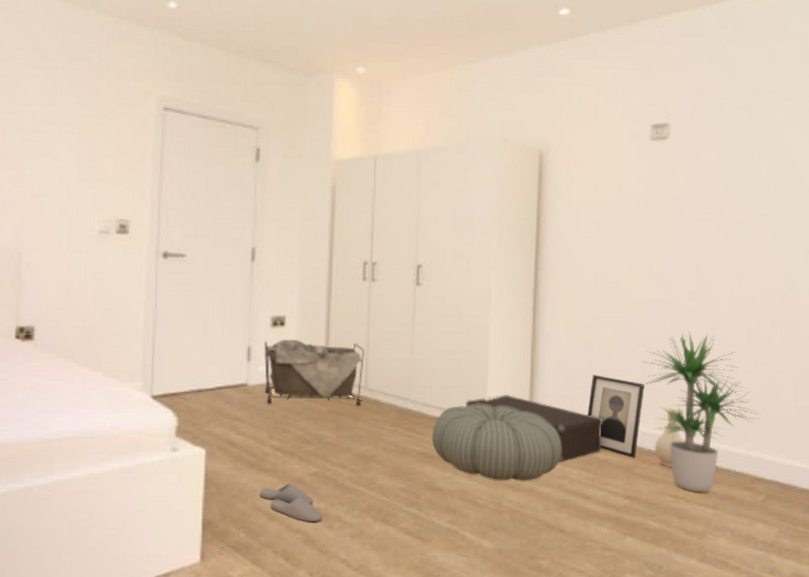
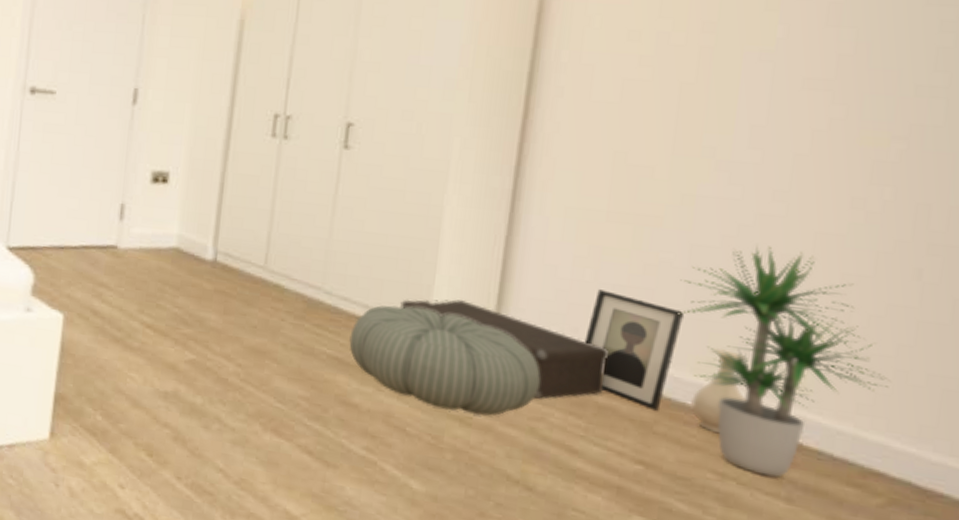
slippers: present [260,483,324,523] -> none [123,367,199,419]
laundry basket: present [264,338,365,407] -> none [137,198,267,290]

